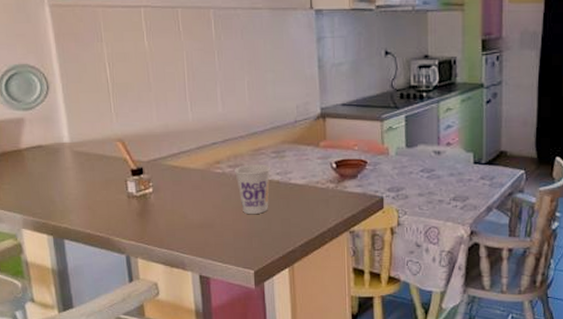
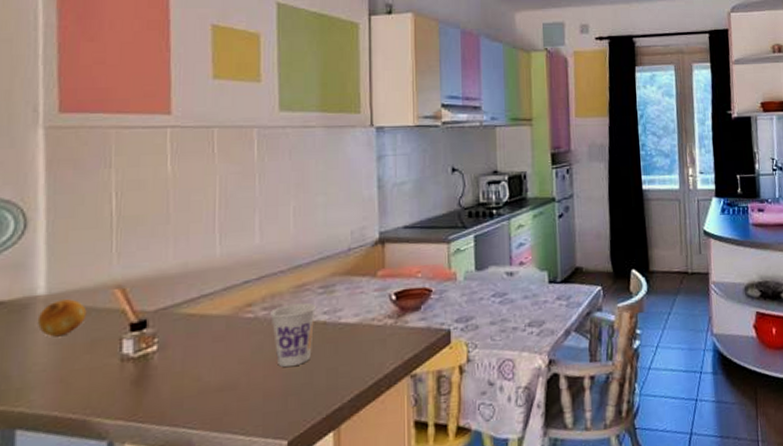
fruit: none [66,147,100,175] -> present [37,299,87,337]

